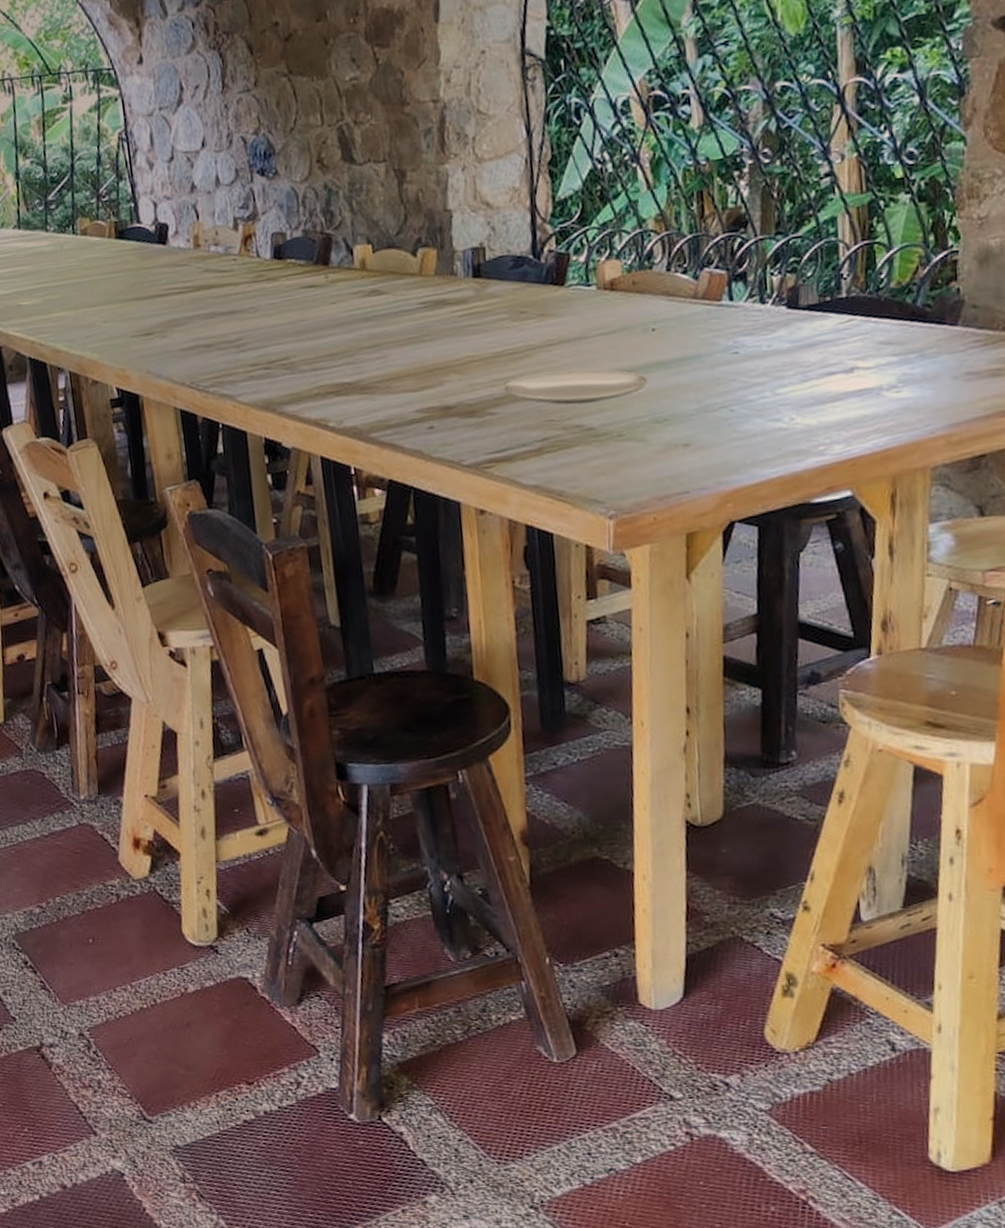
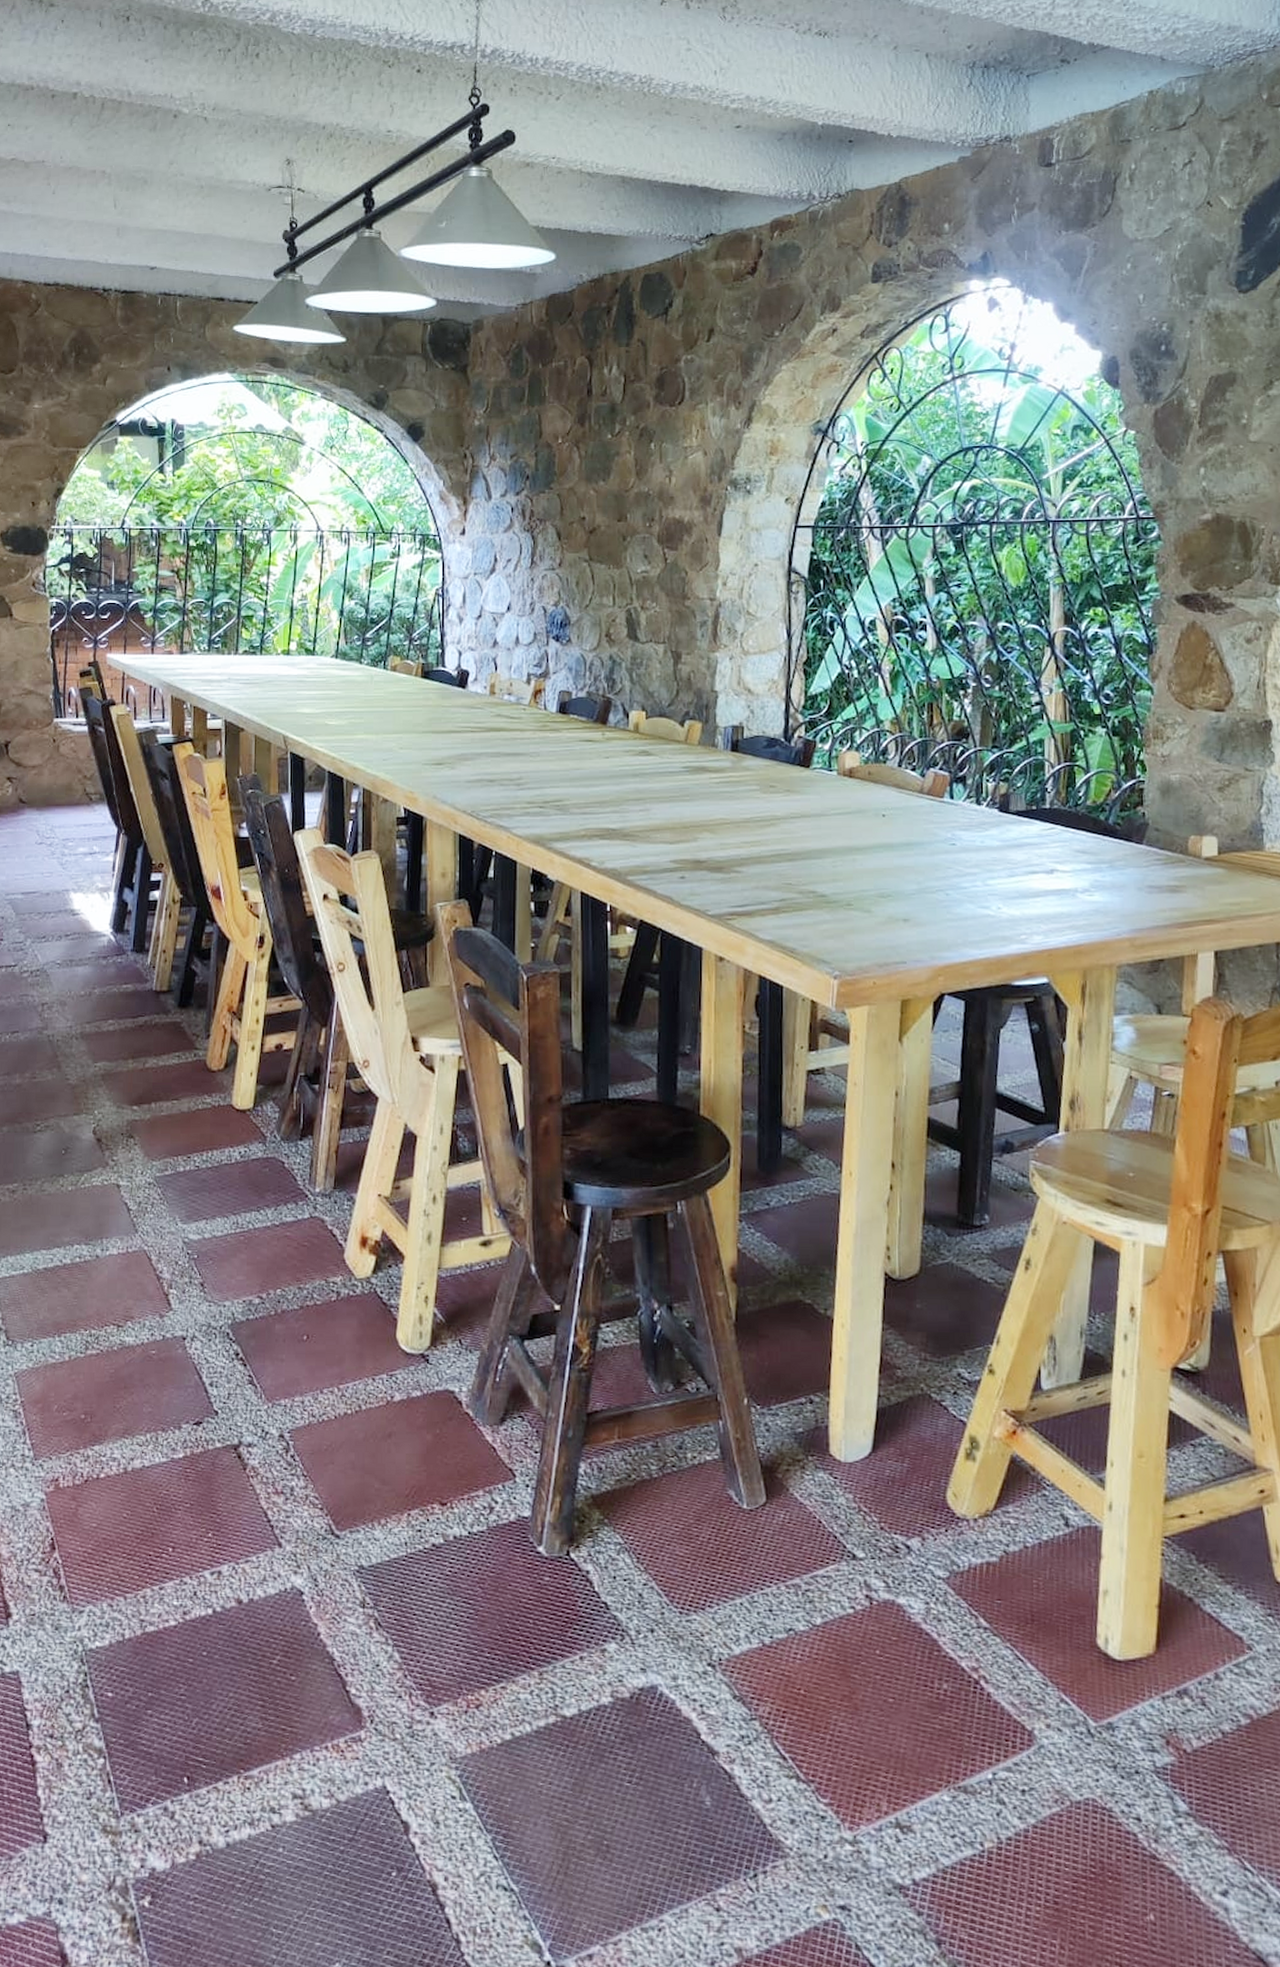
plate: present [503,369,649,405] -> none [749,841,877,872]

